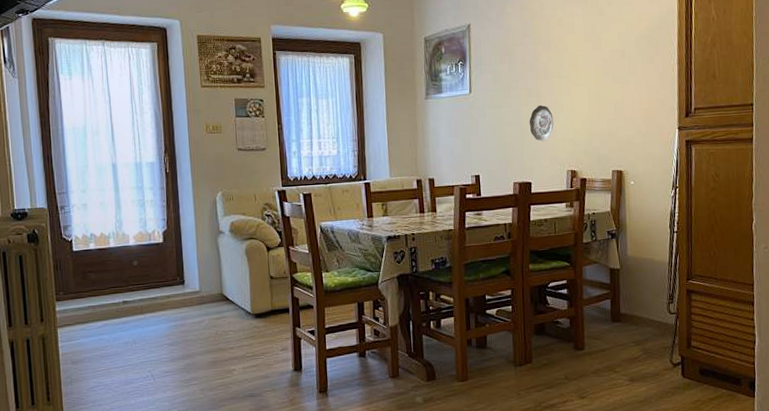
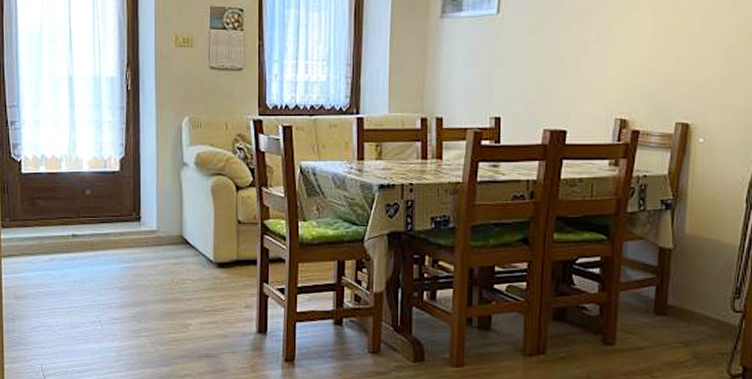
decorative plate: present [529,105,554,141] -> none [571,32,604,80]

